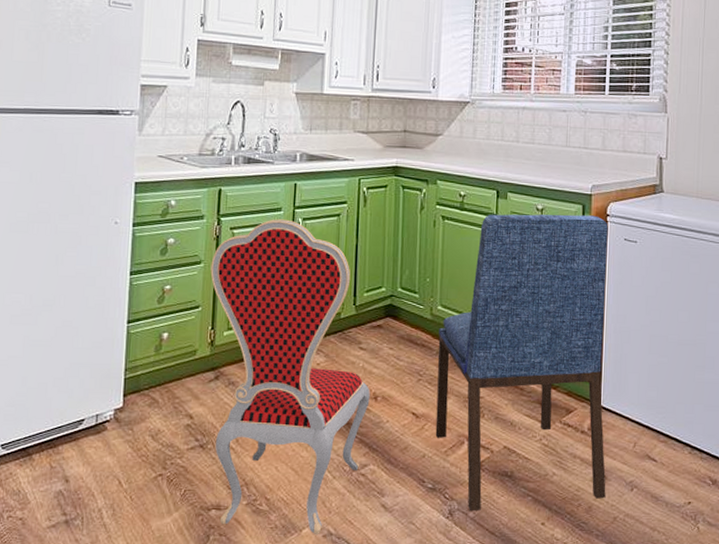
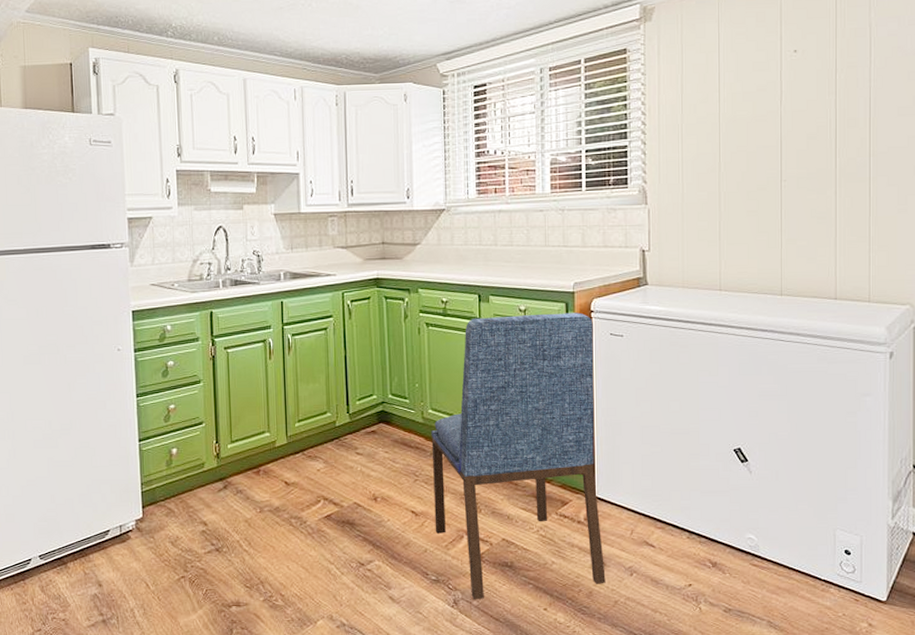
dining chair: present [210,219,370,534] -> none [210,336,370,625]

